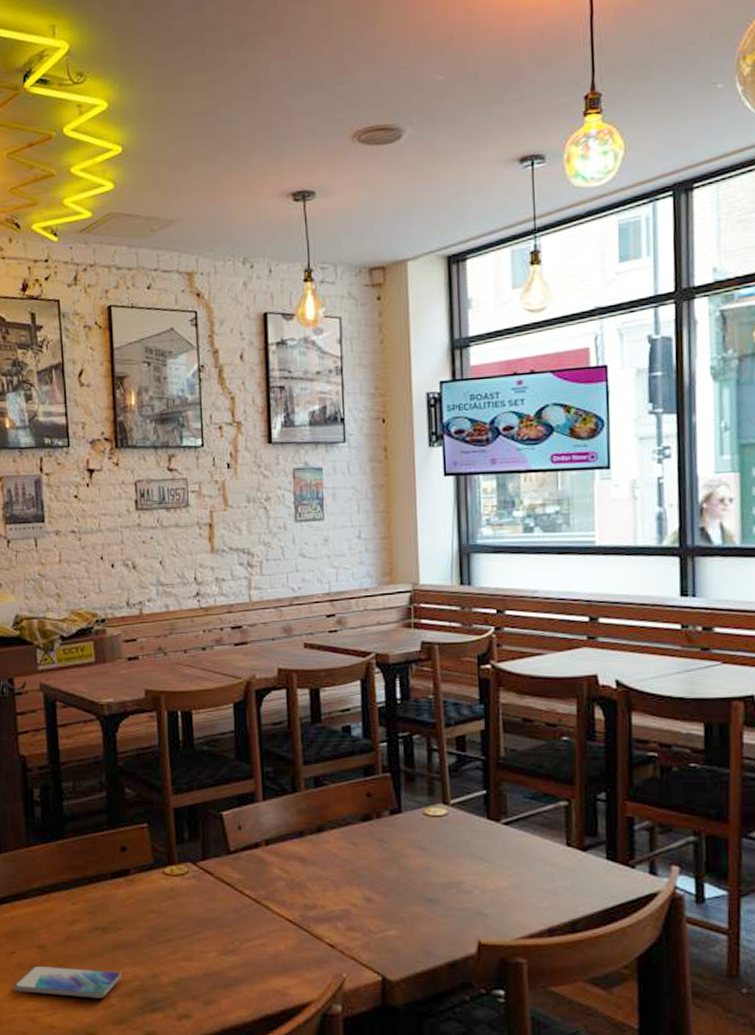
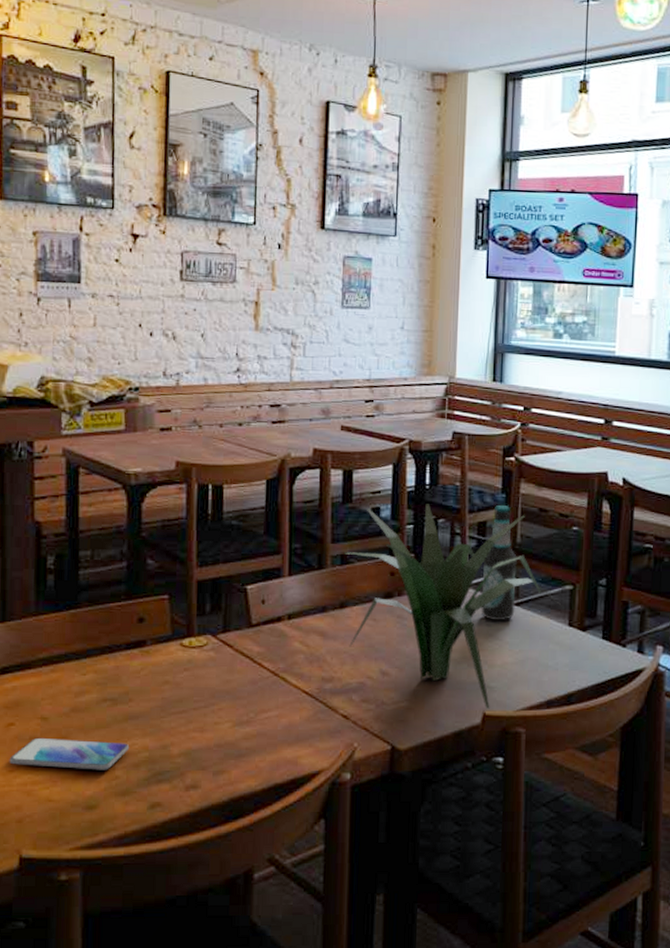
plant: none [317,719,560,937] -> present [344,504,564,709]
bottle: none [464,716,505,841] -> present [481,504,518,620]

